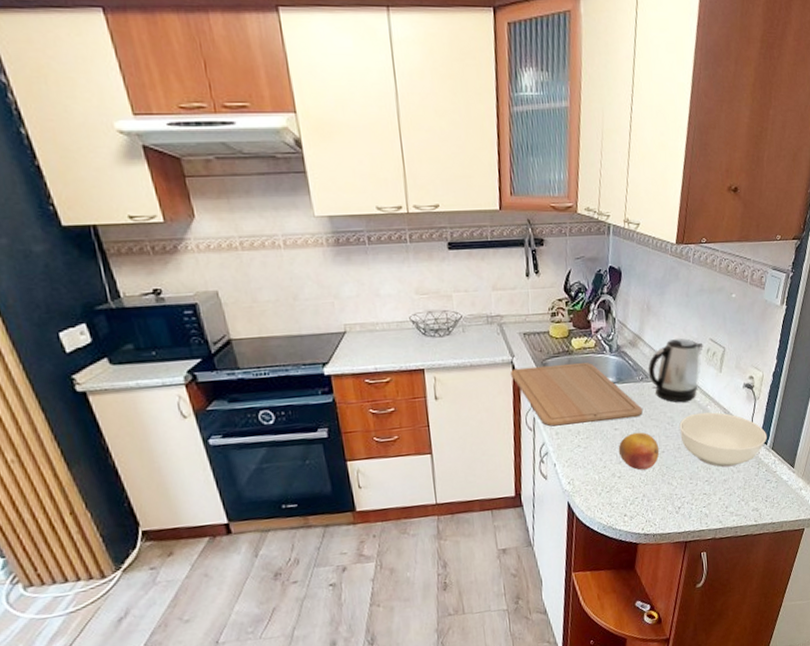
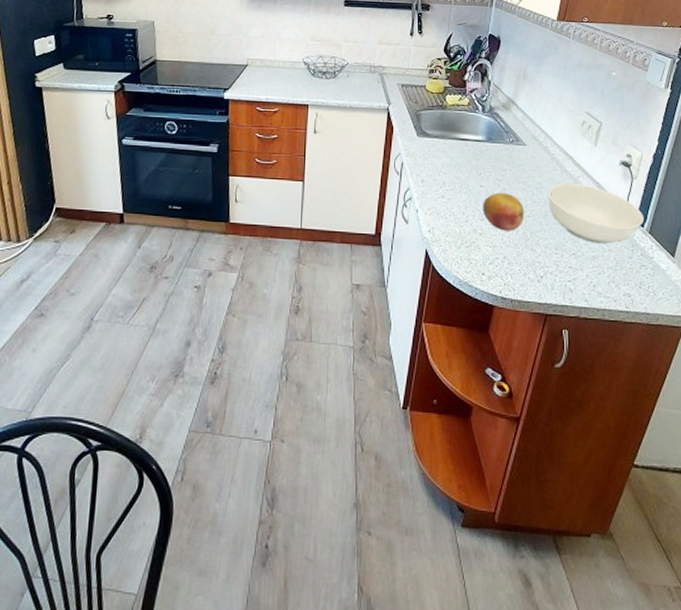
chopping board: present [510,362,643,426] -> none [384,115,510,177]
kettle: present [648,338,702,402] -> none [519,108,577,169]

